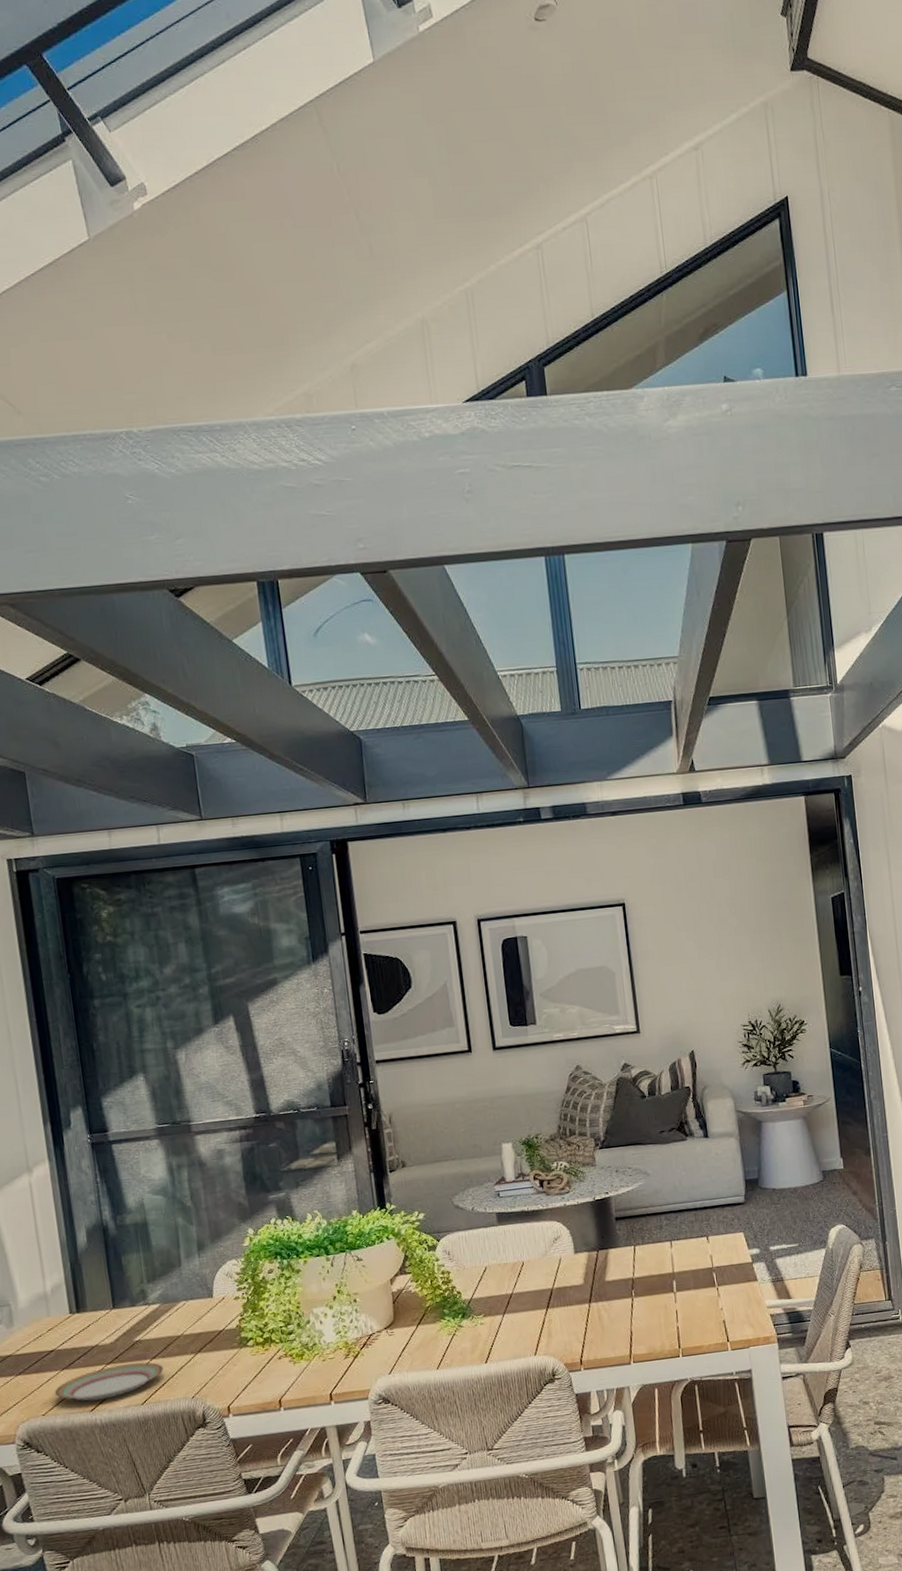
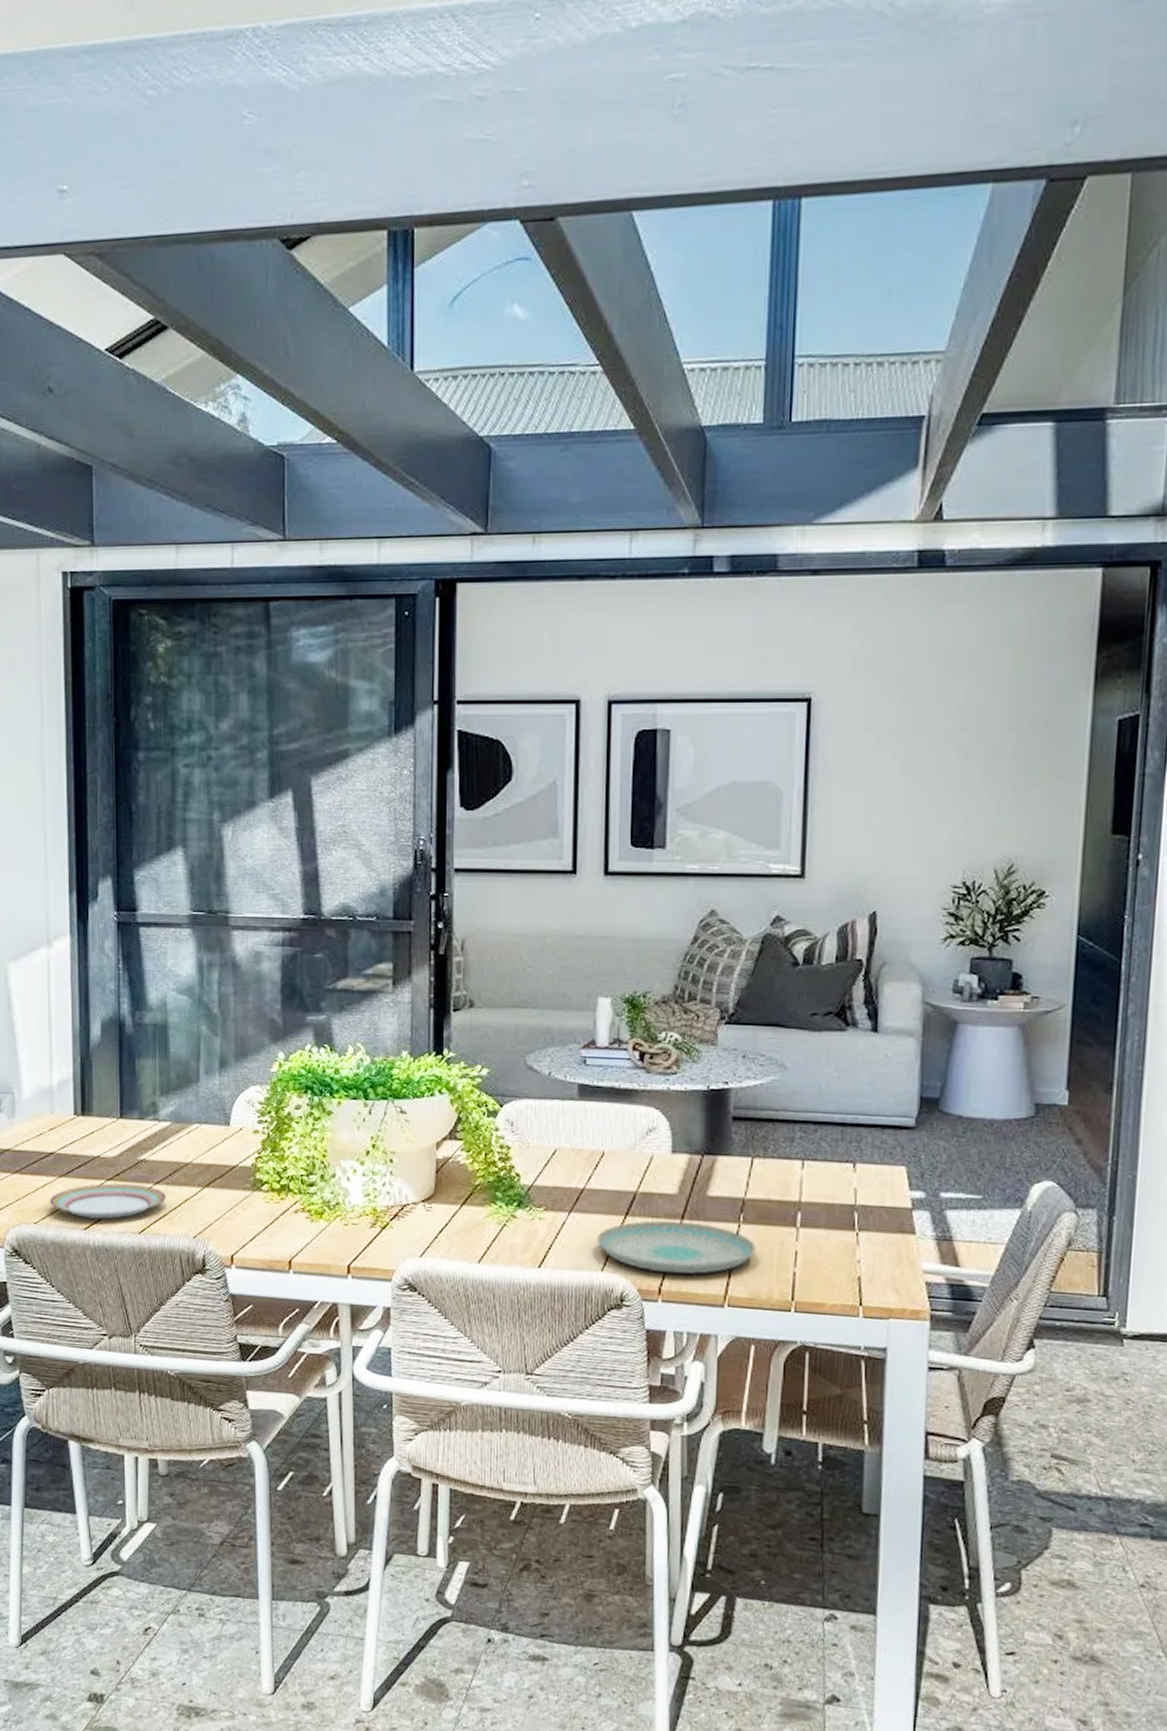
plate: none [528,1303,647,1348] -> present [597,1220,756,1275]

